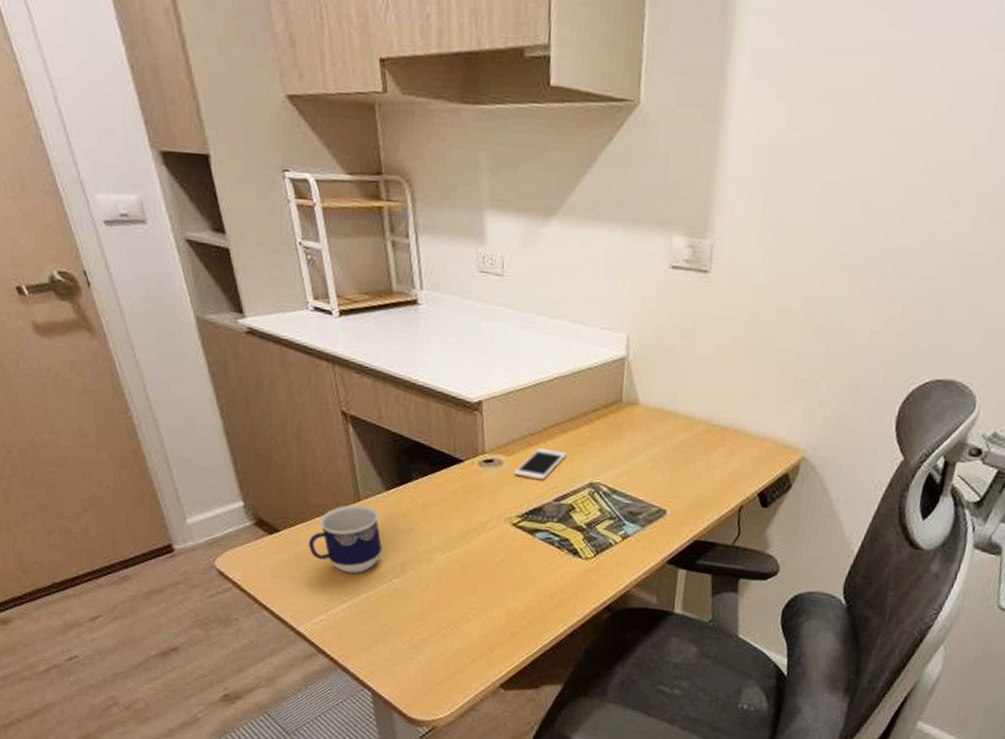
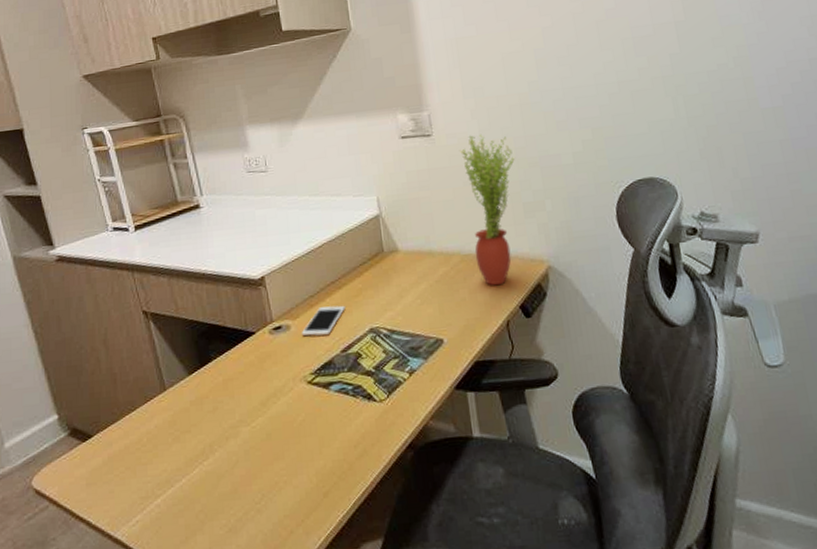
cup: present [309,504,382,574] -> none [121,393,190,466]
potted plant: none [723,282,801,467] -> present [459,134,515,286]

